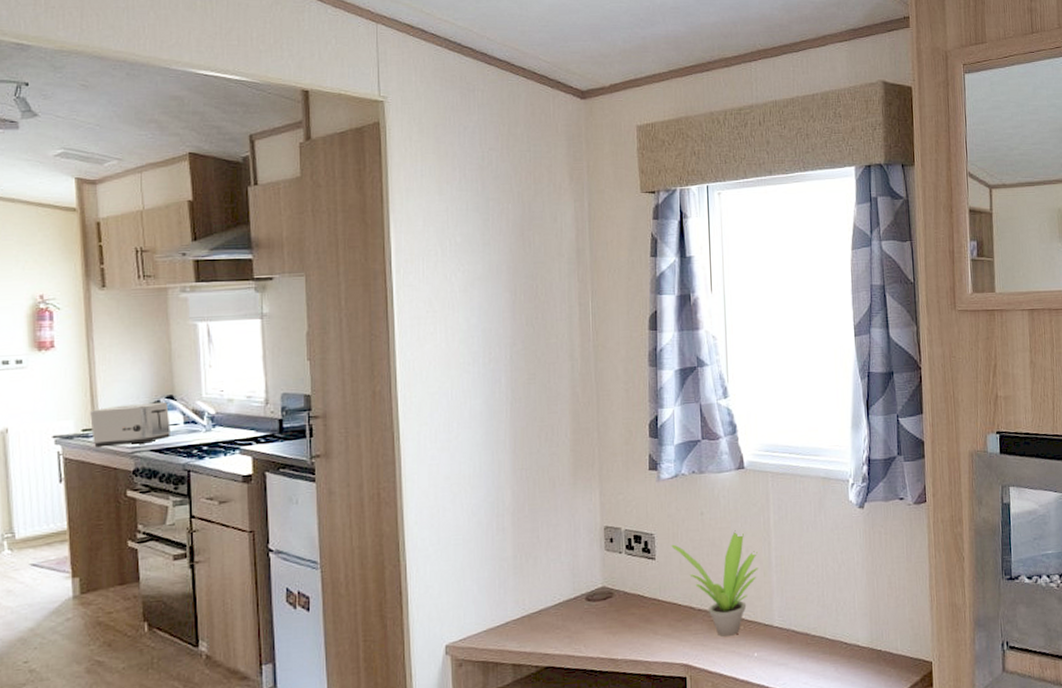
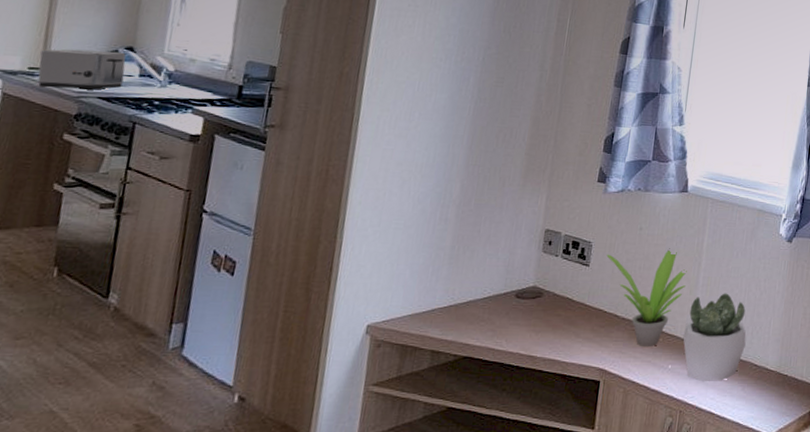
succulent plant: none [764,570,832,667] -> present [683,293,746,382]

